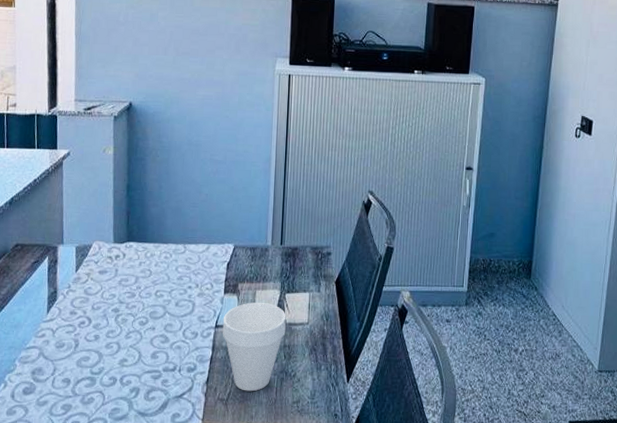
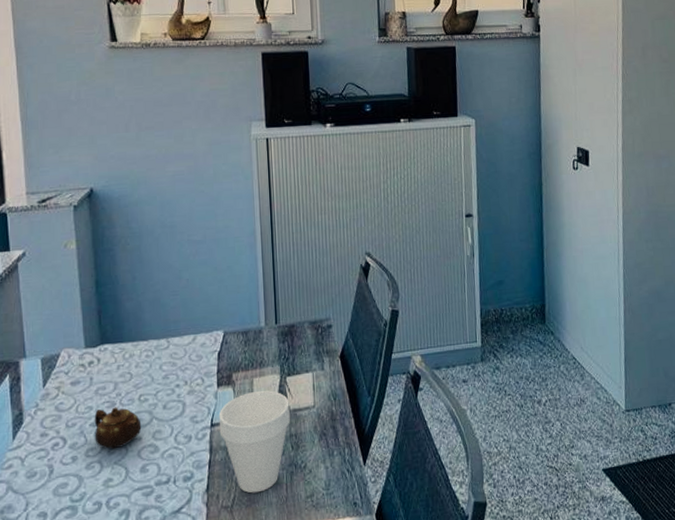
teapot: none [115,298,156,334] -> present [94,407,142,450]

